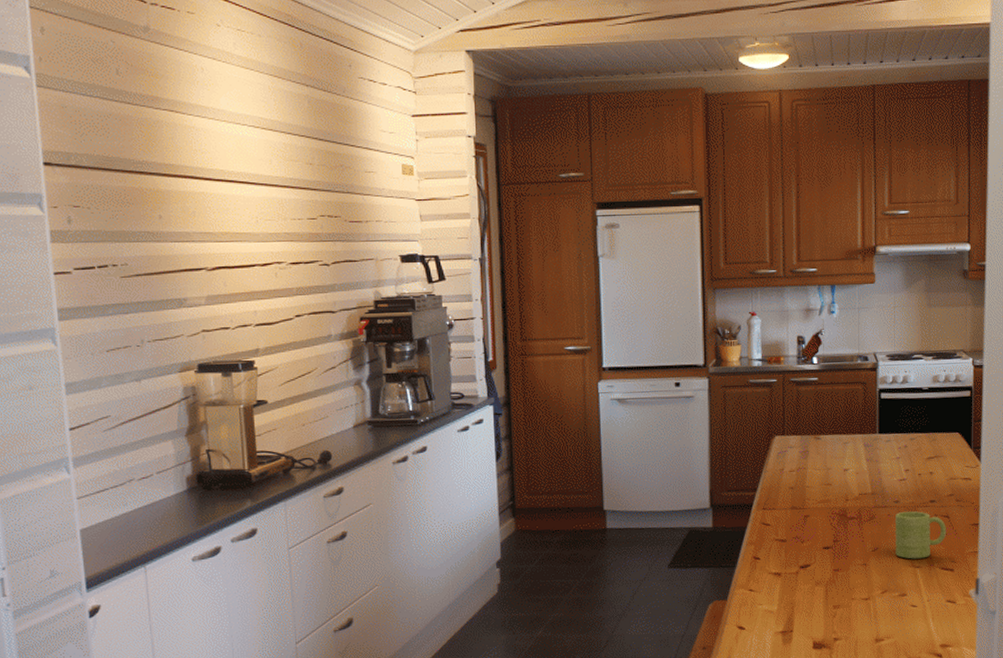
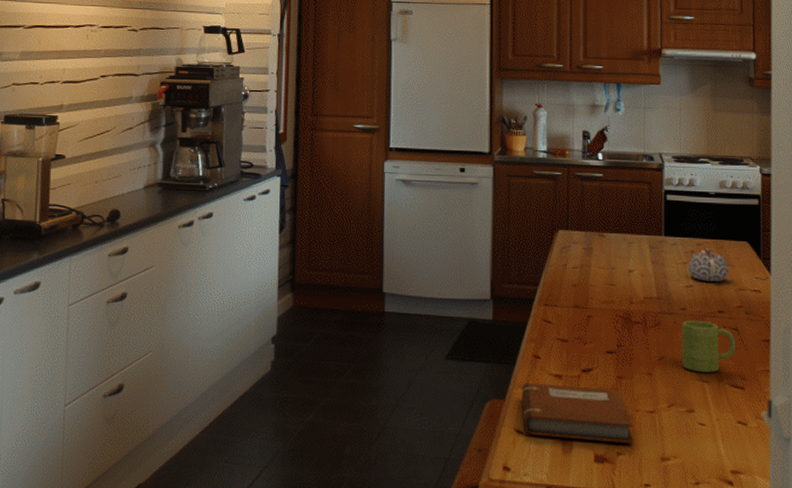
notebook: none [742,581,850,630] -> present [521,383,634,444]
teapot: none [901,442,941,474] -> present [688,248,729,282]

